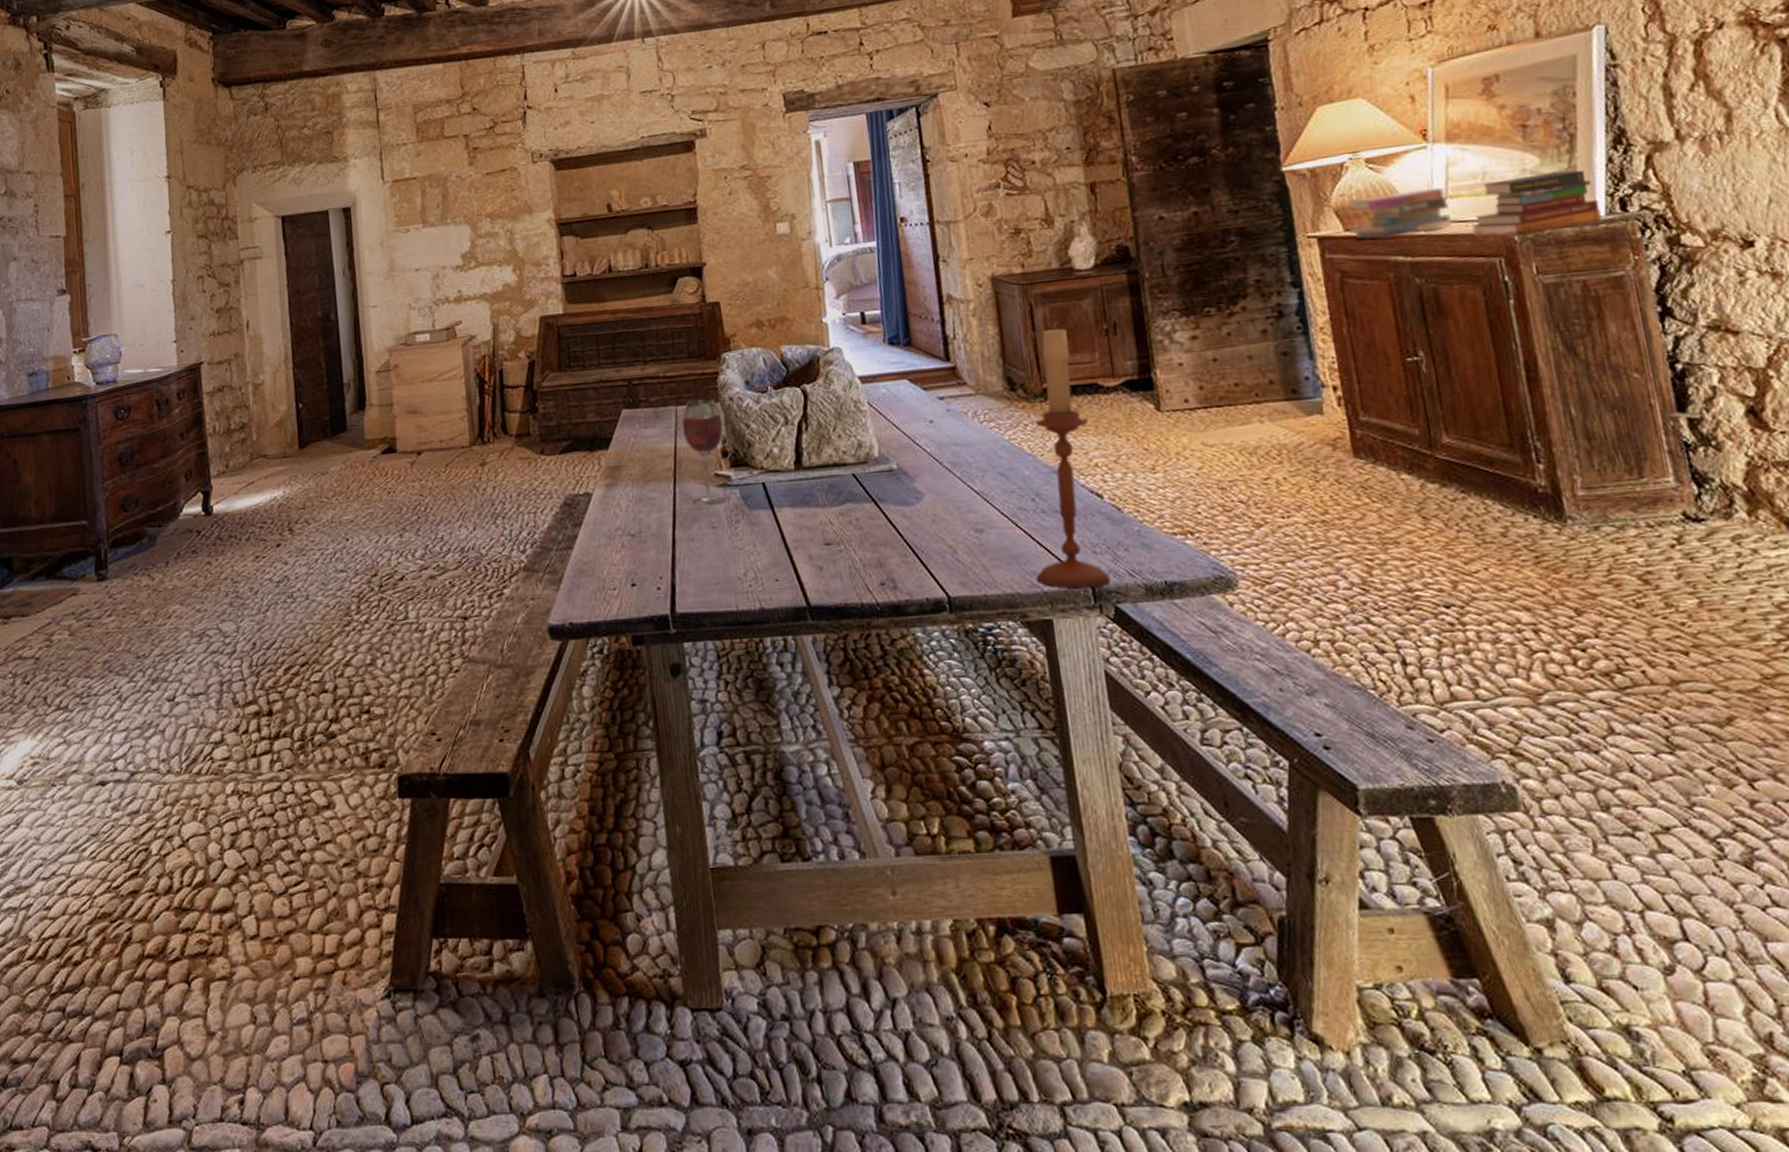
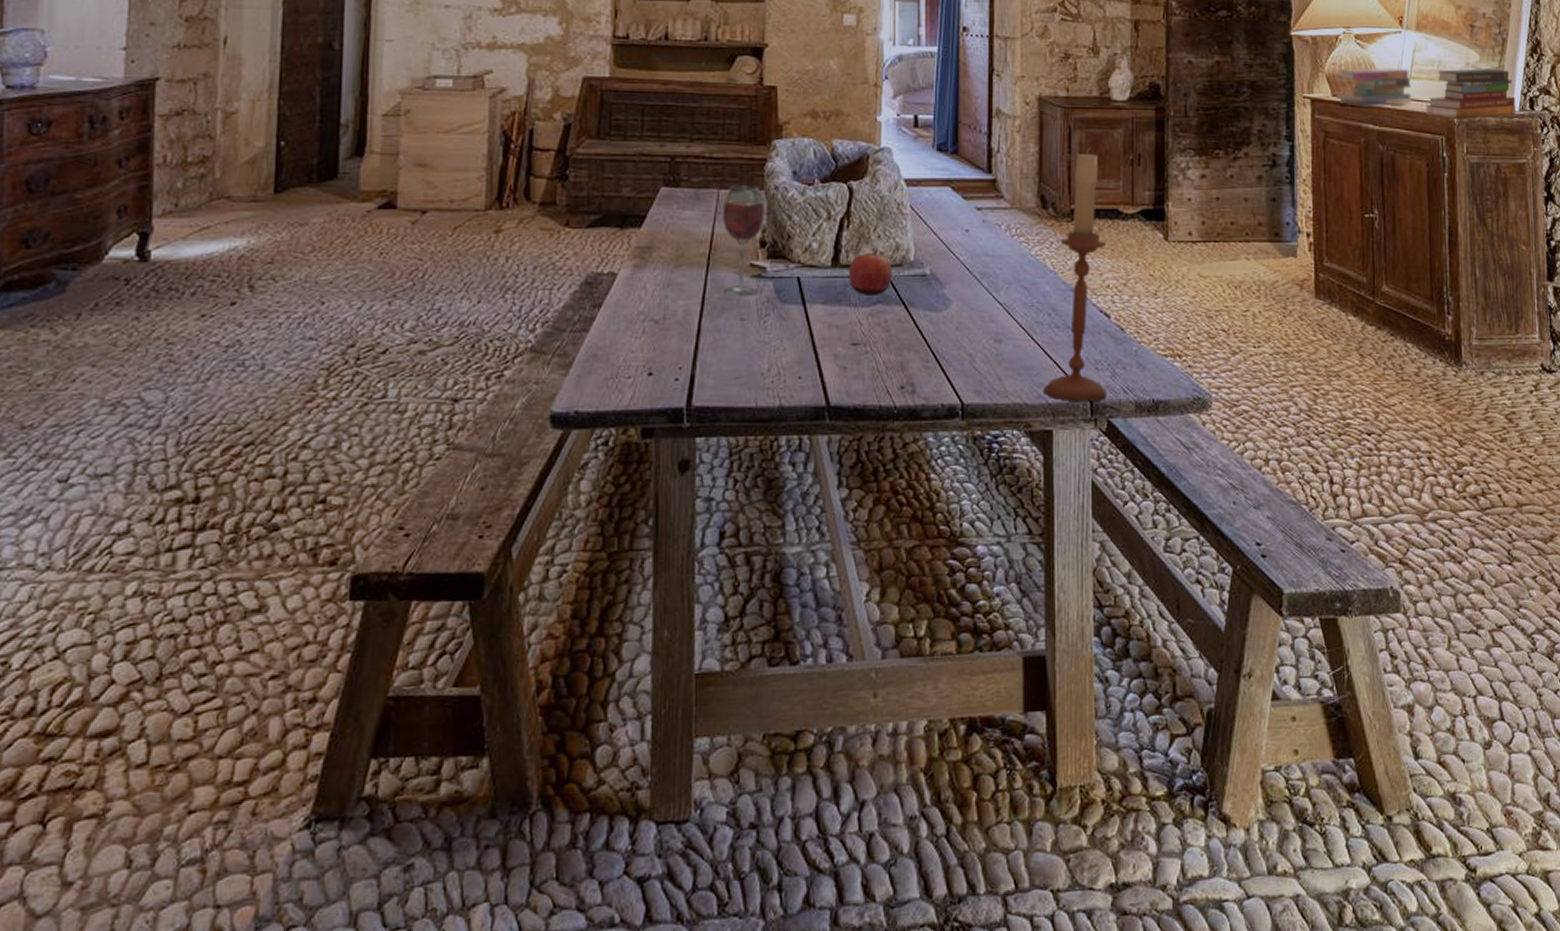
fruit: none [812,450,859,495] -> present [848,250,892,295]

